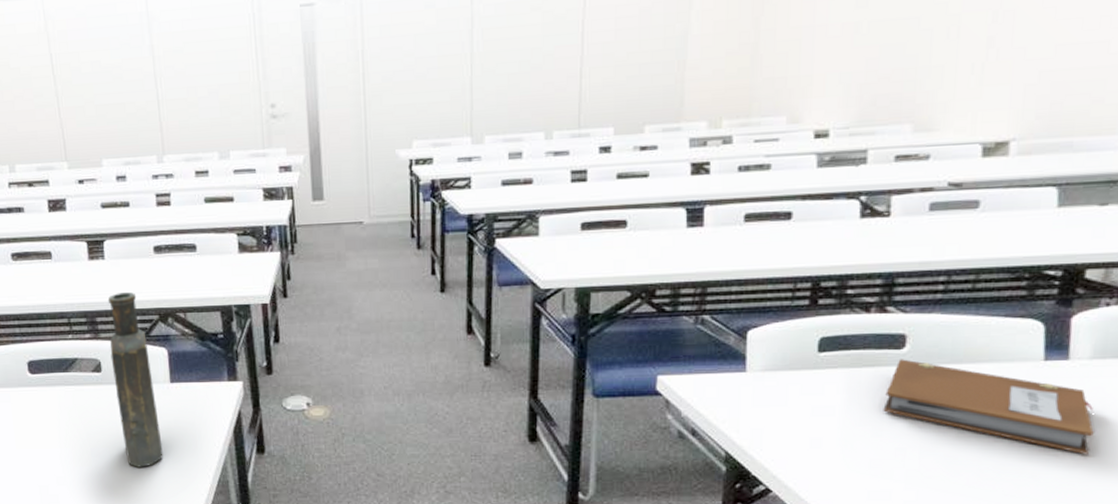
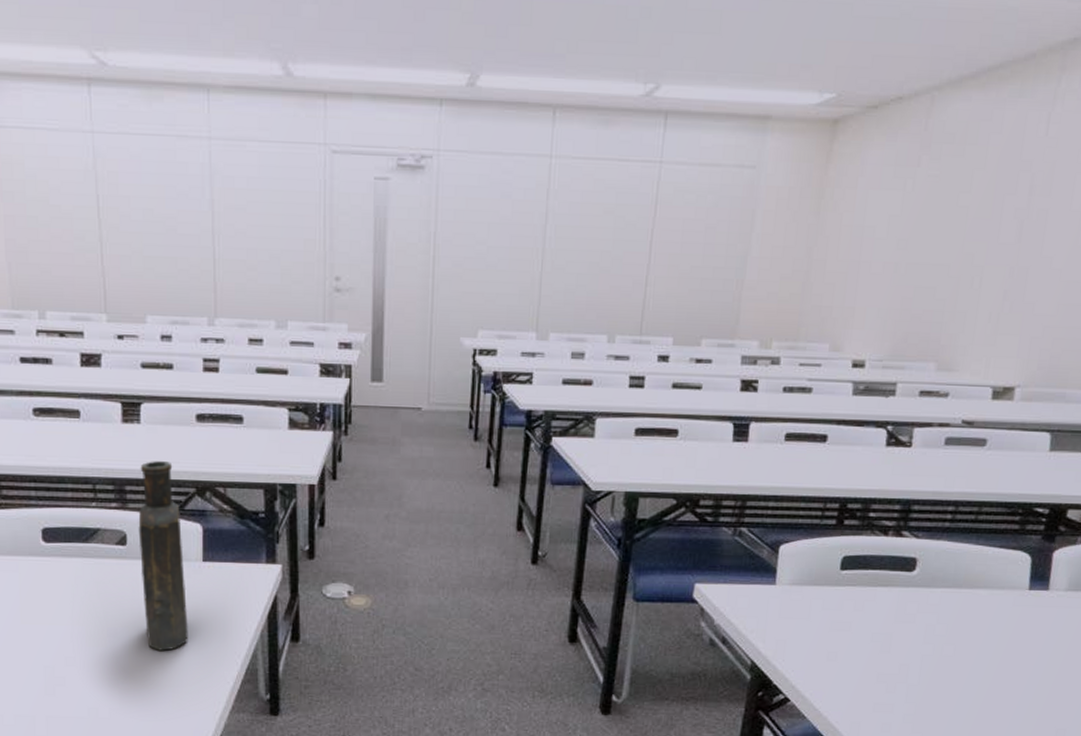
notebook: present [883,359,1094,455] -> none [892,581,1065,678]

